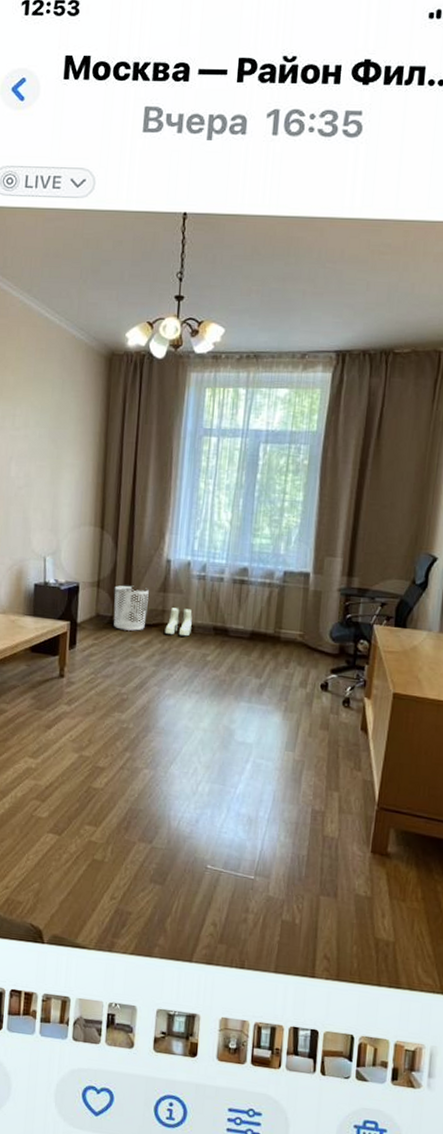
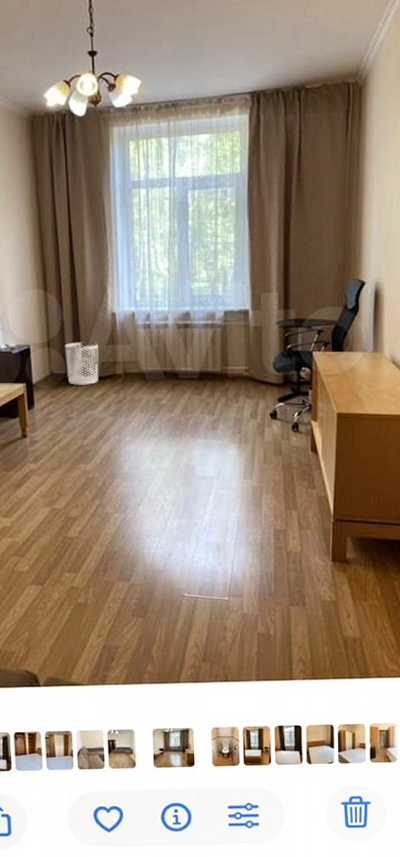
boots: present [164,606,192,637] -> none [118,357,143,385]

